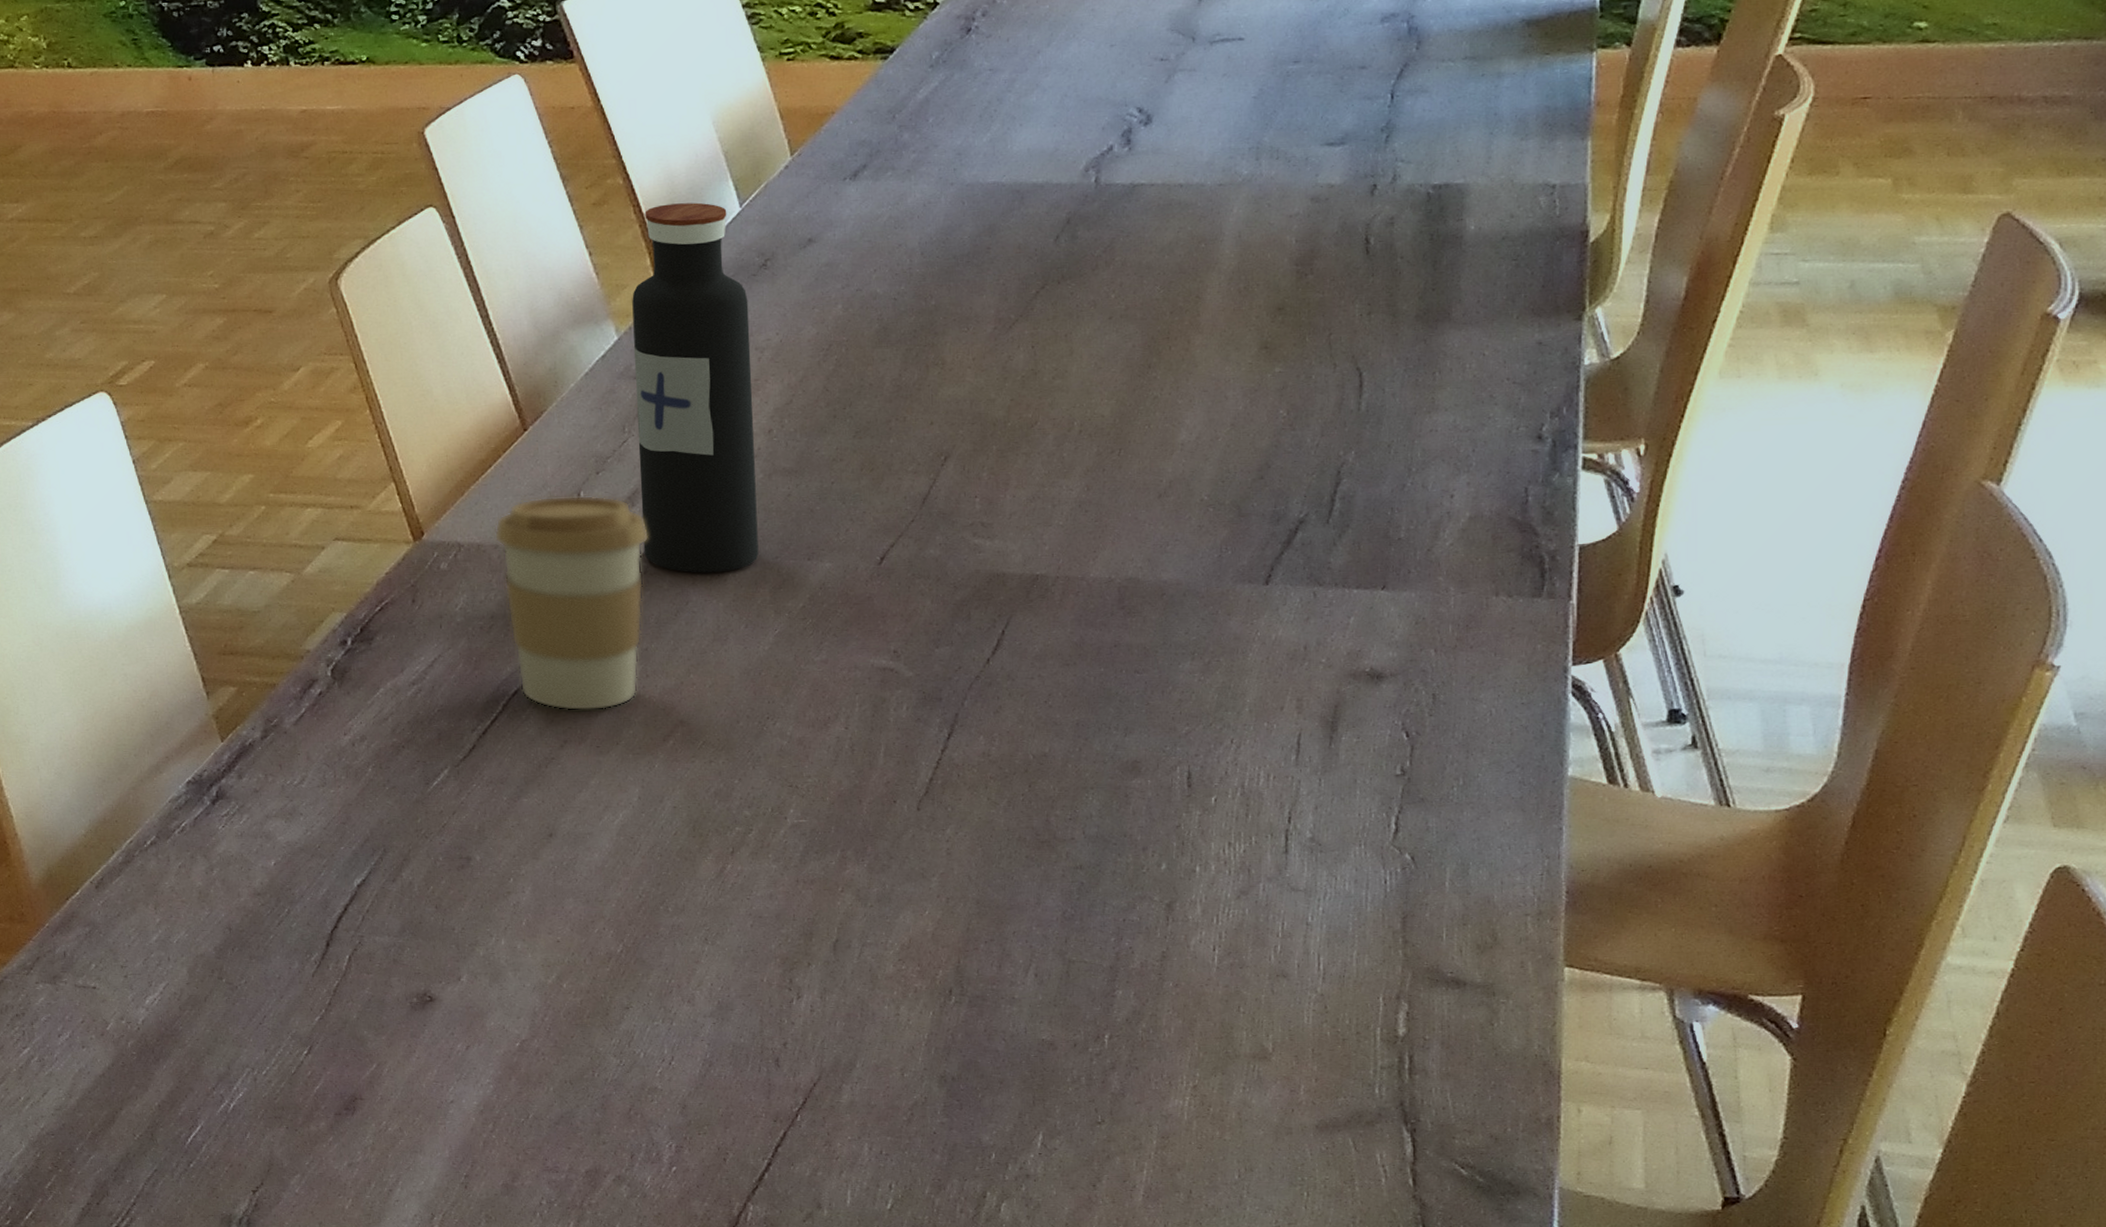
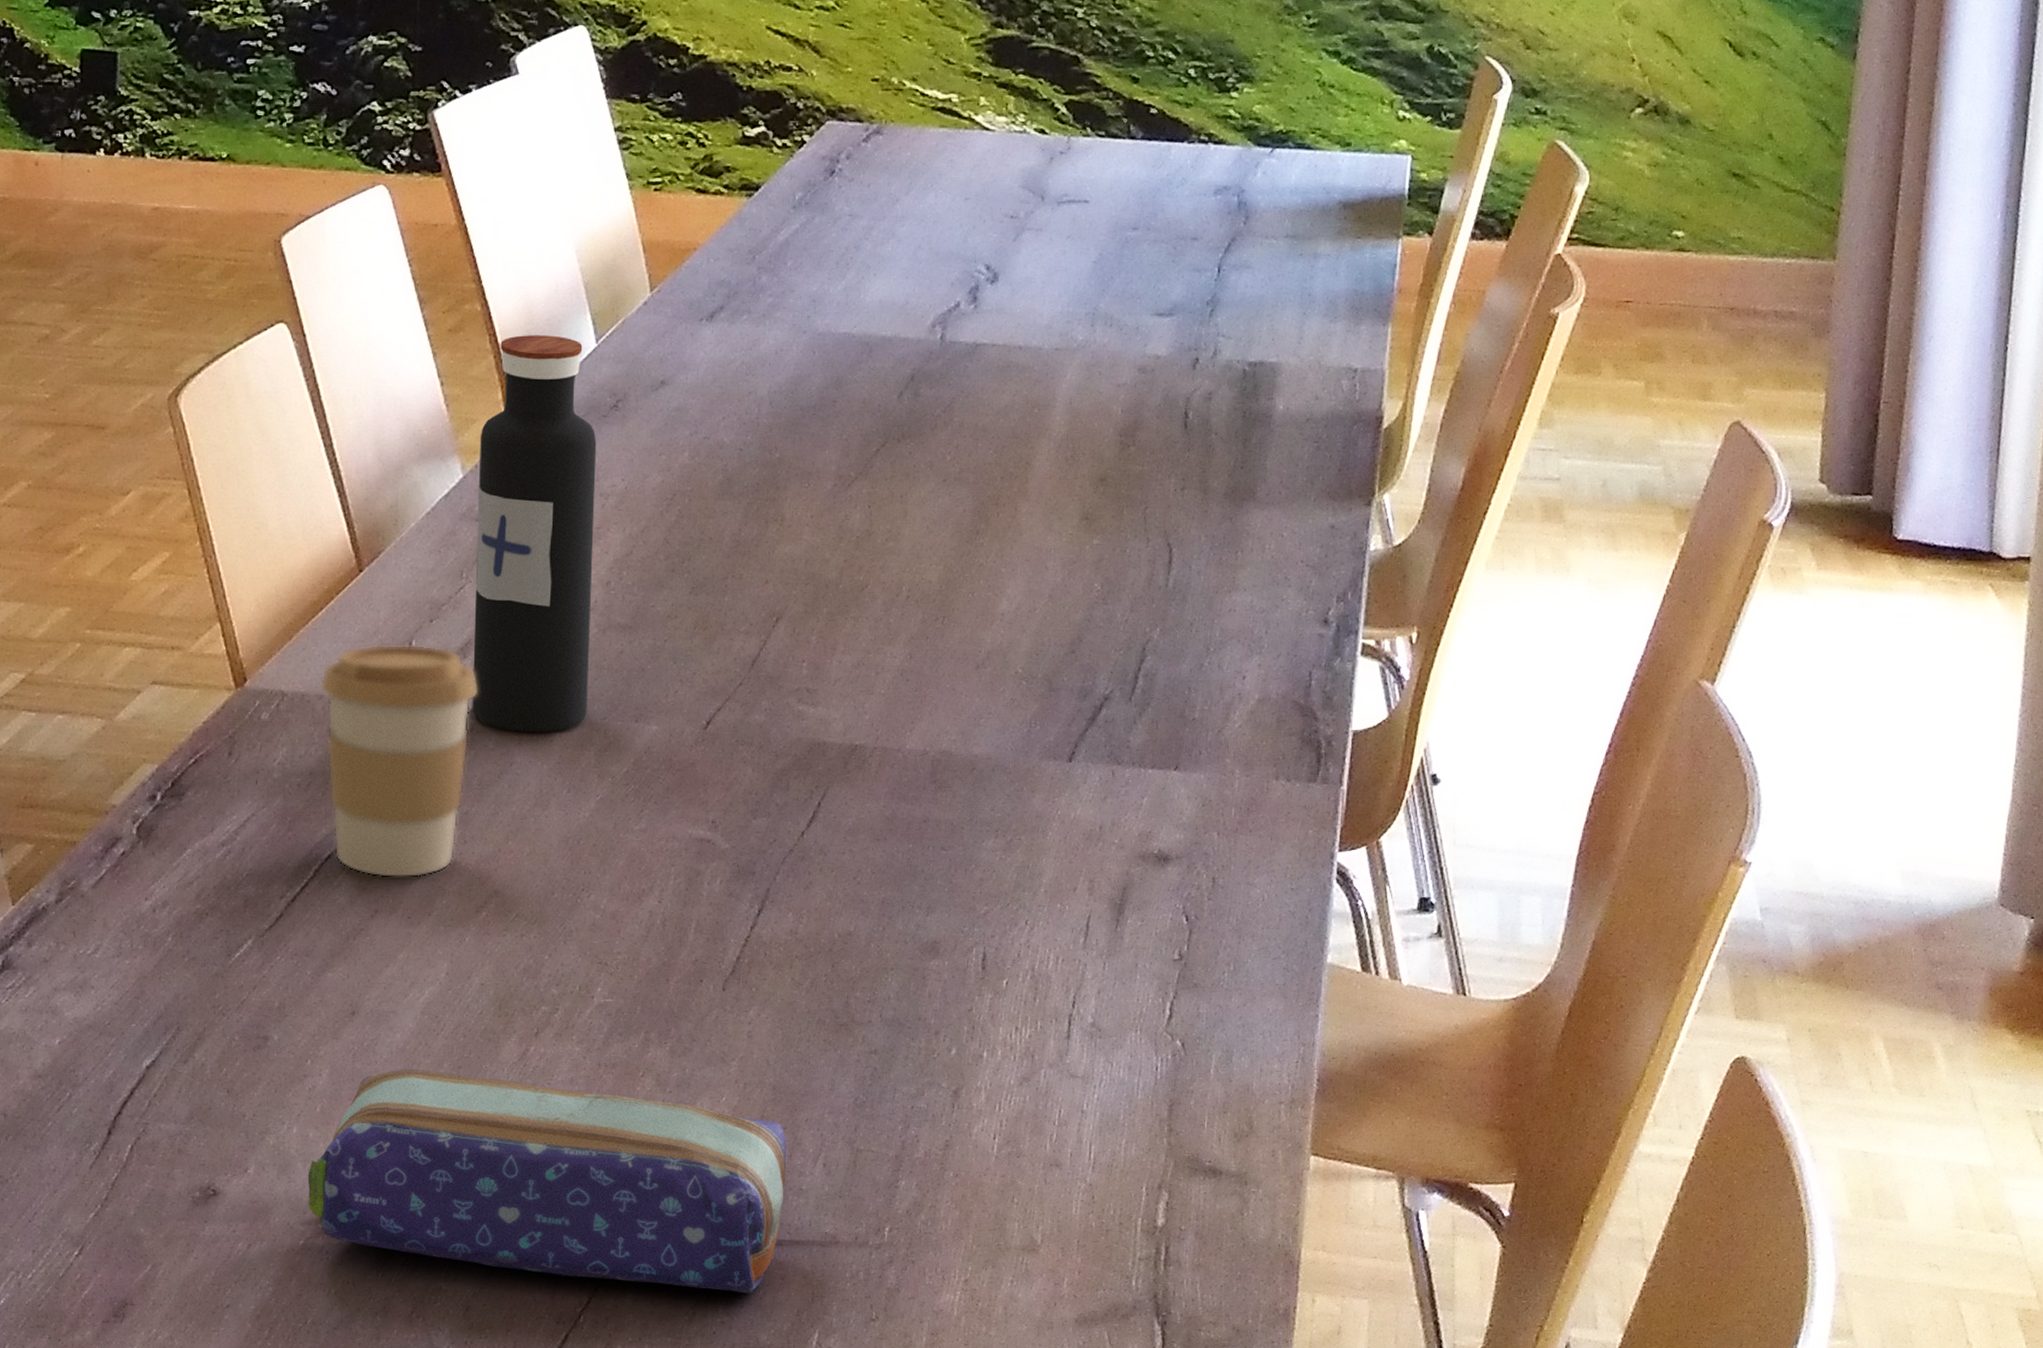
pencil case: none [518,886,997,1096] -> present [307,1069,787,1294]

